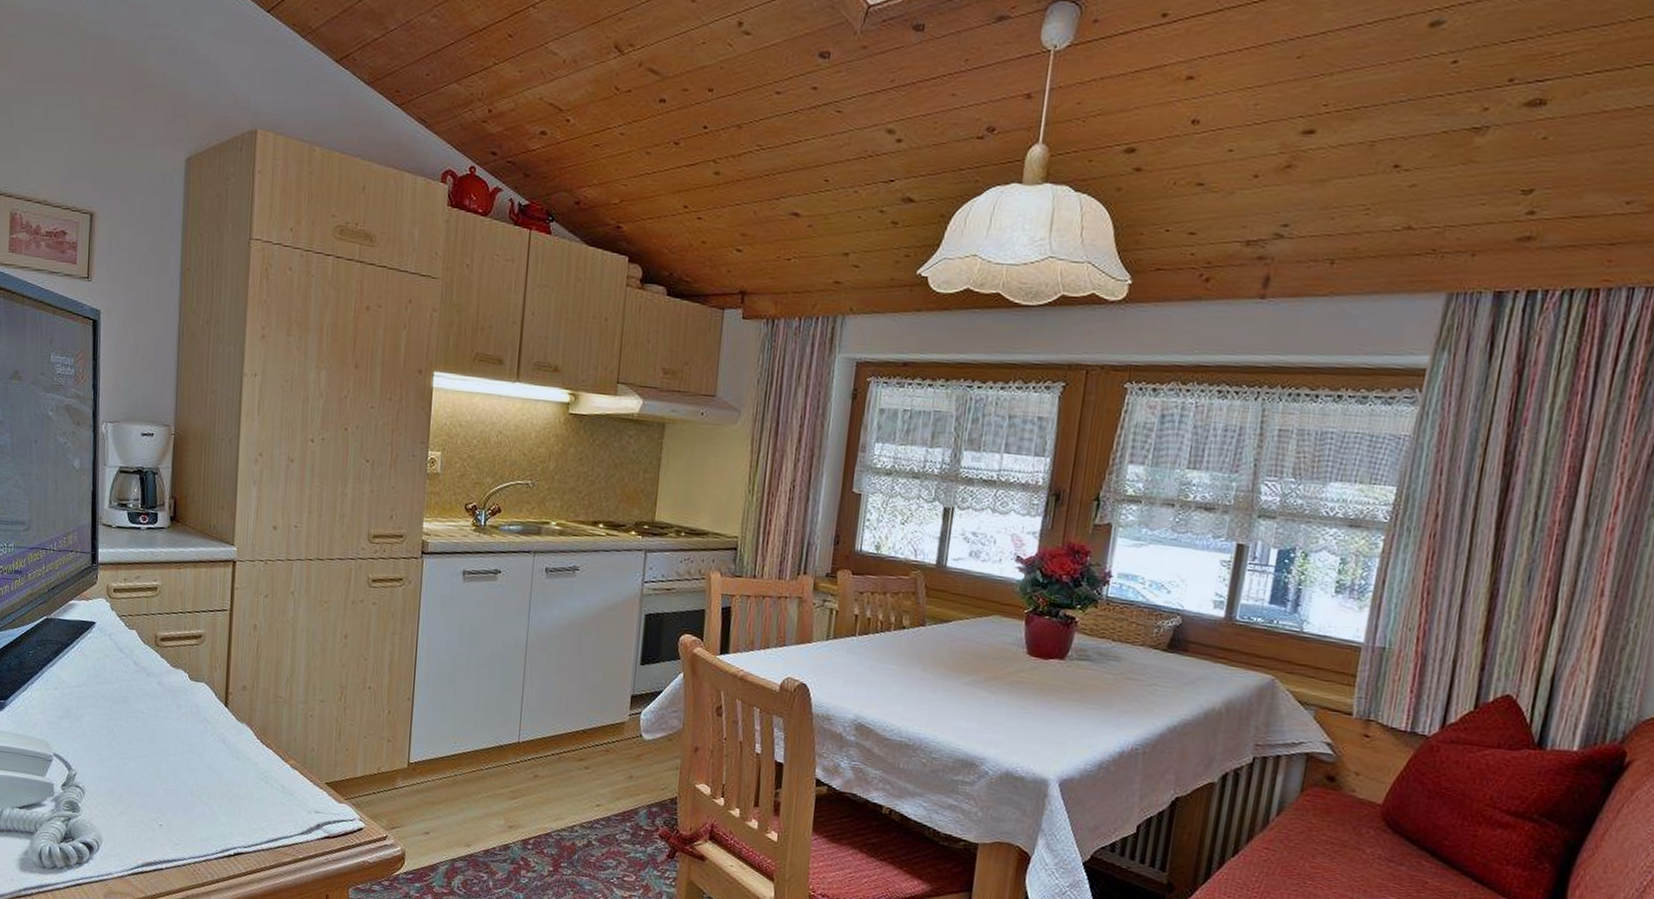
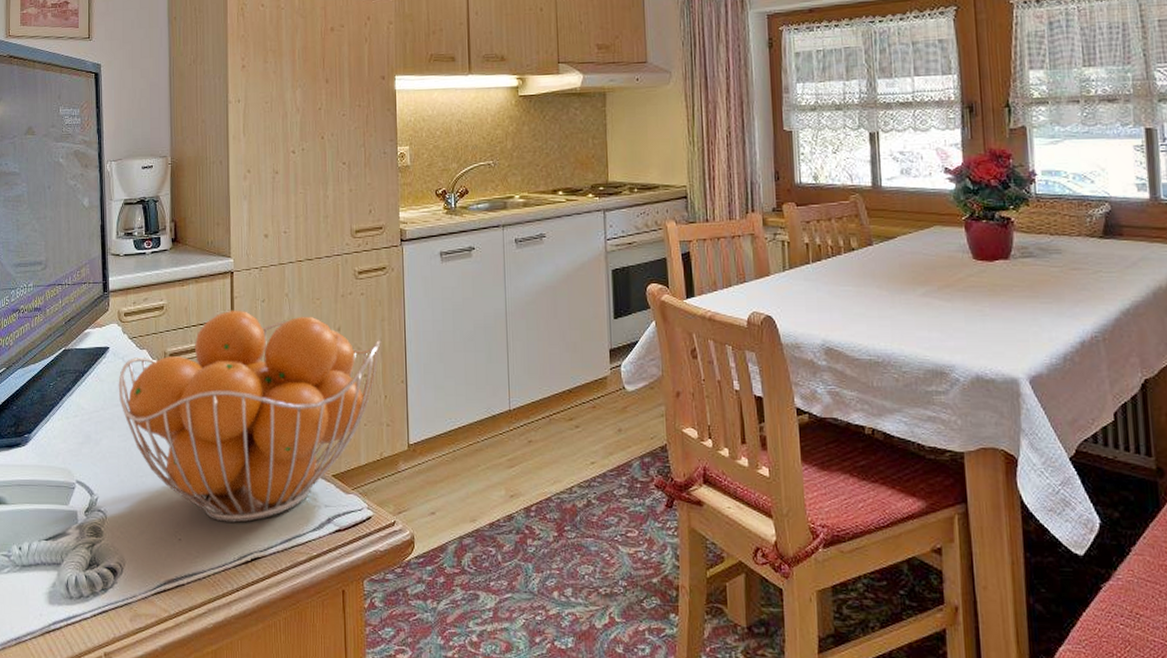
fruit basket: none [103,601,390,817] -> present [118,310,381,523]

